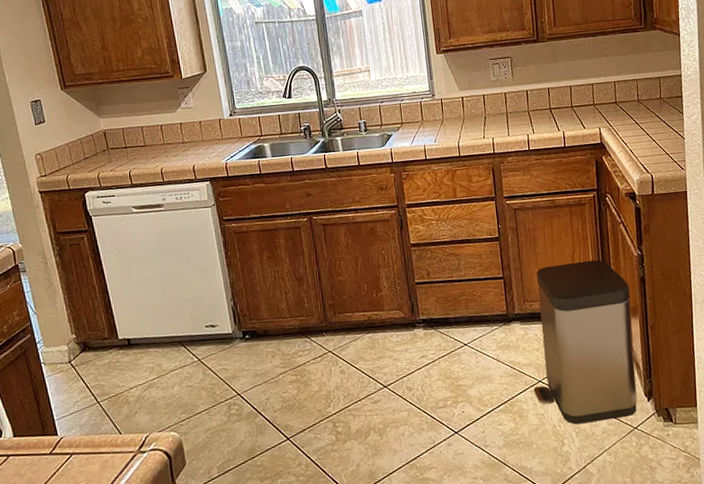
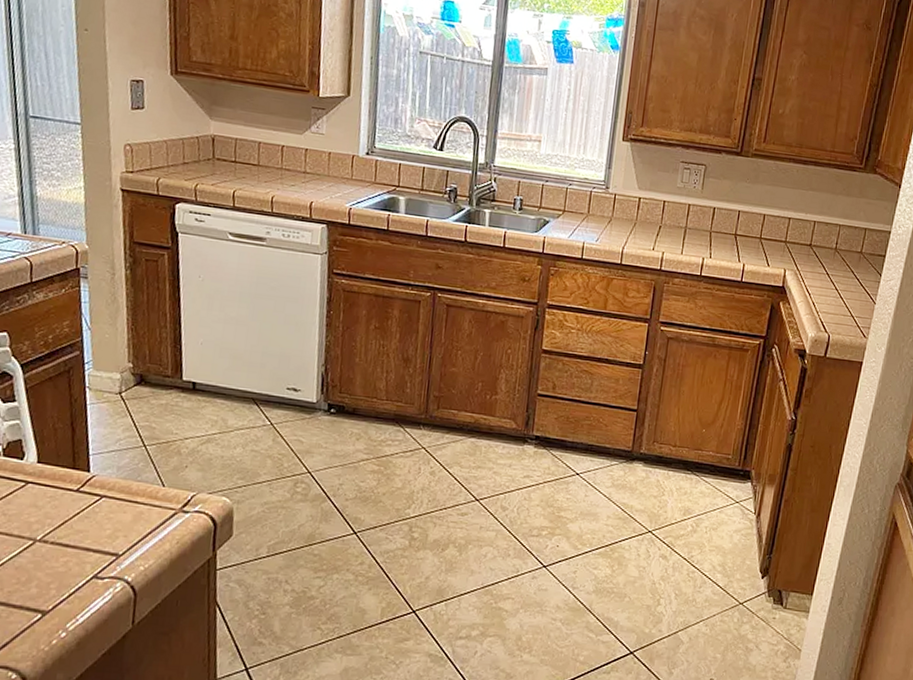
pedal bin: present [533,259,637,425] -> none [640,409,773,590]

